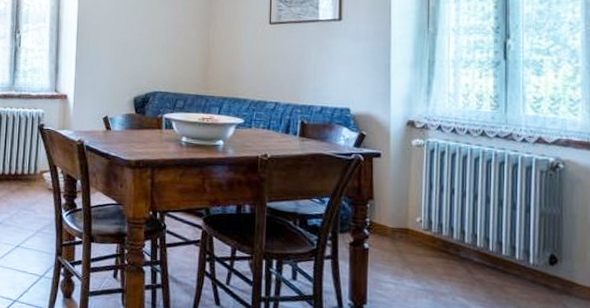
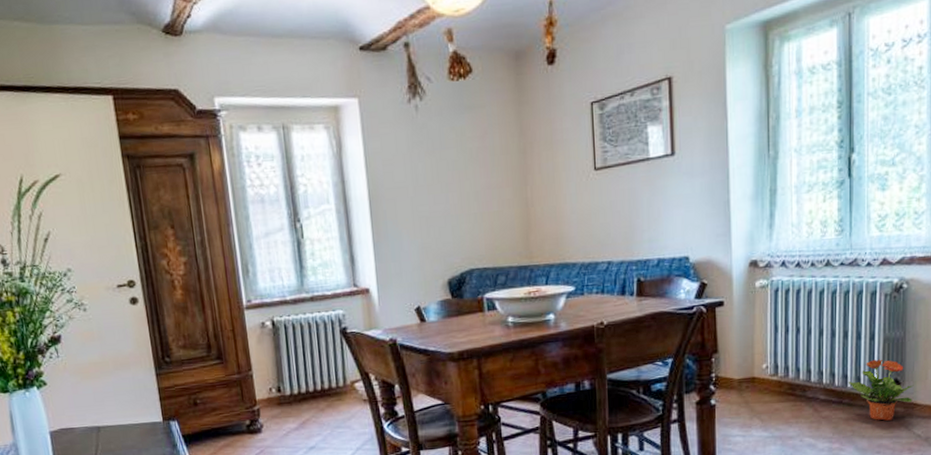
potted plant: none [502,232,572,295] -> present [848,359,914,421]

